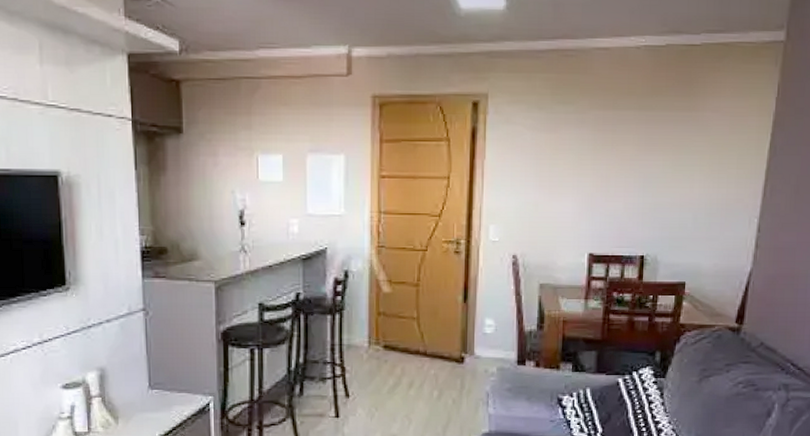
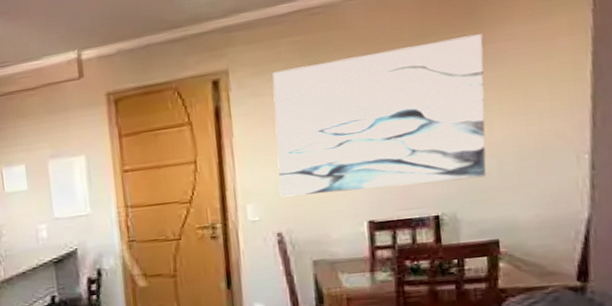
wall art: none [519,101,696,227] -> present [272,34,486,197]

